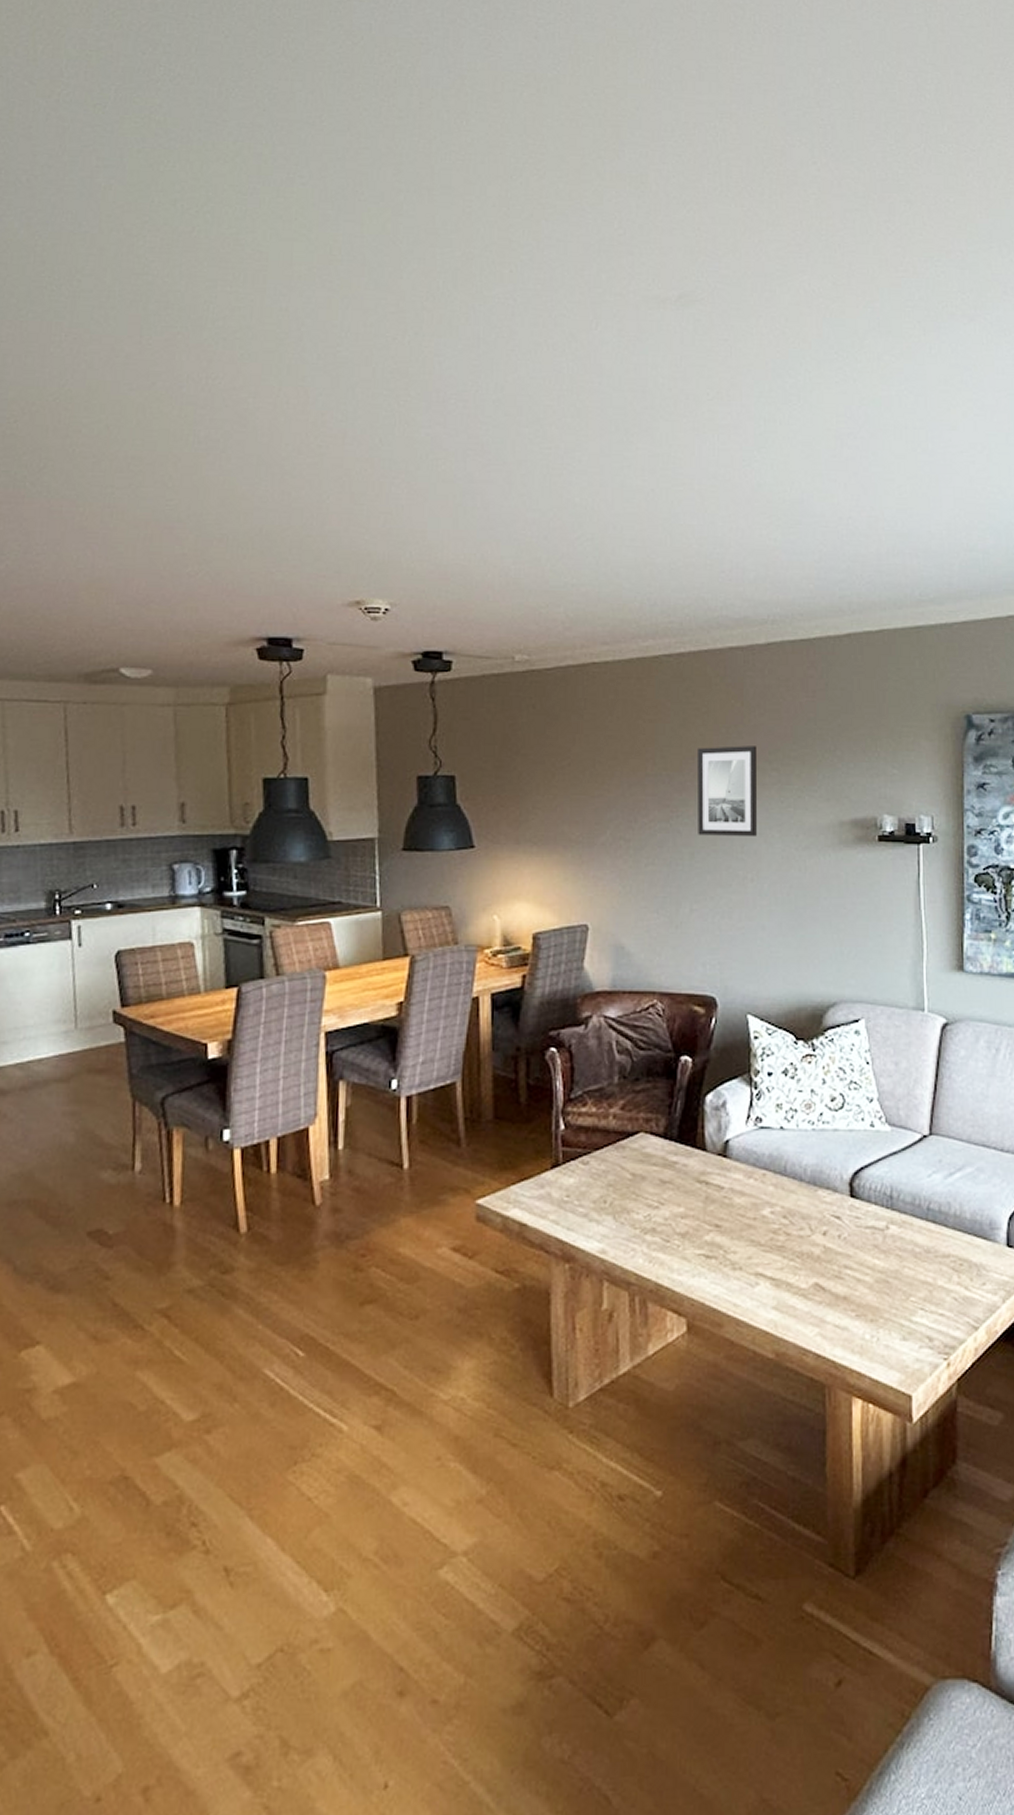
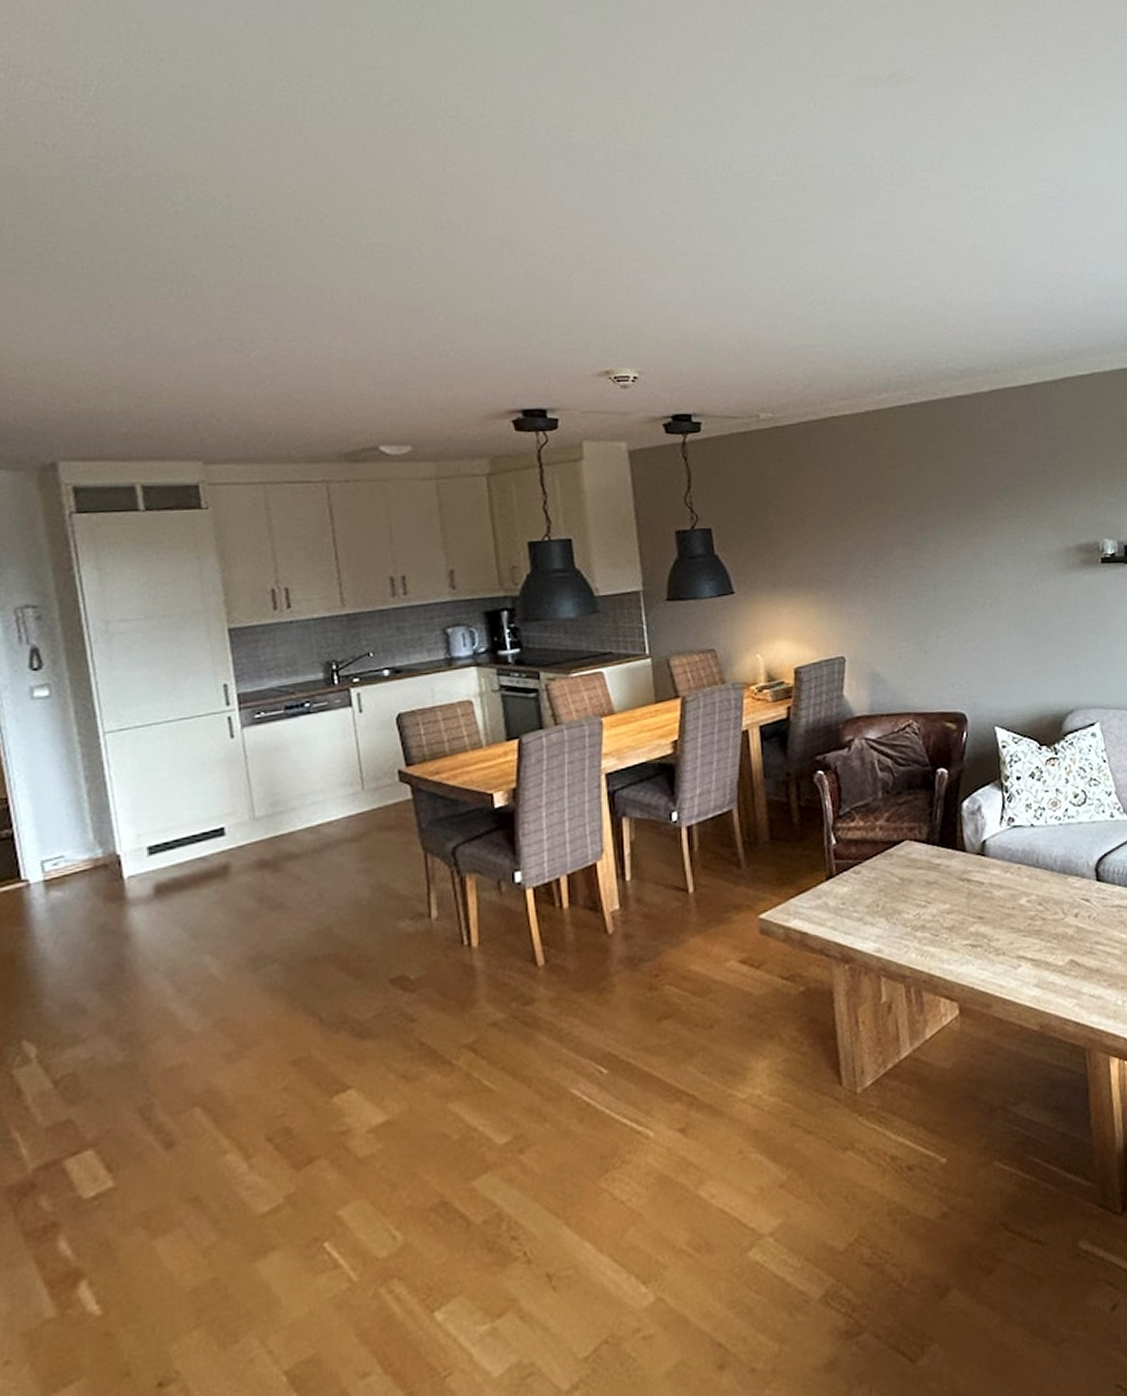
wall art: present [698,746,757,836] -> none [934,484,993,569]

